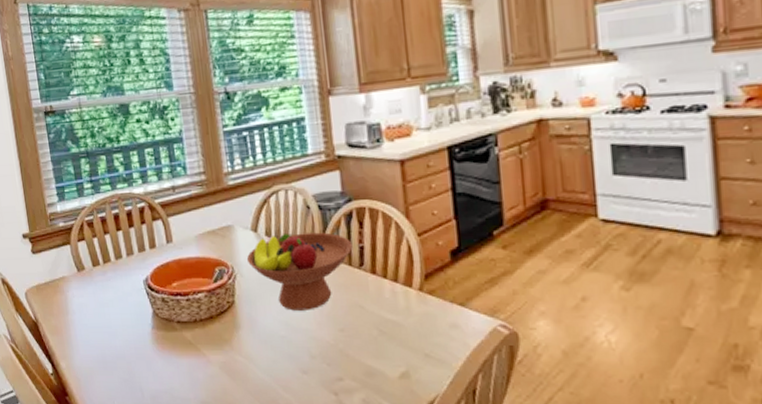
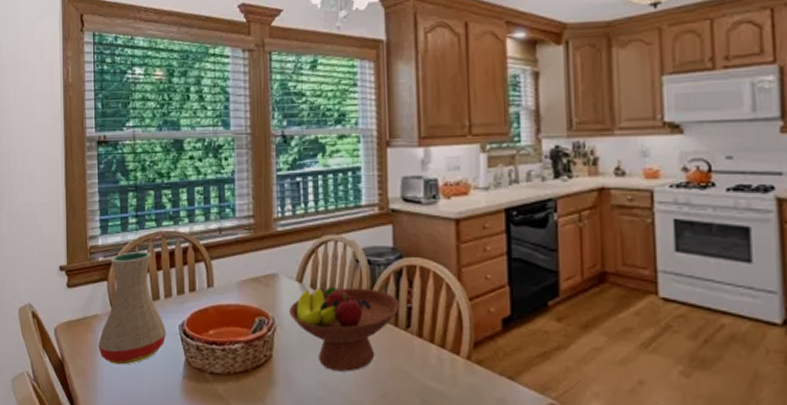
vase: none [68,214,133,321] -> present [98,251,167,365]

